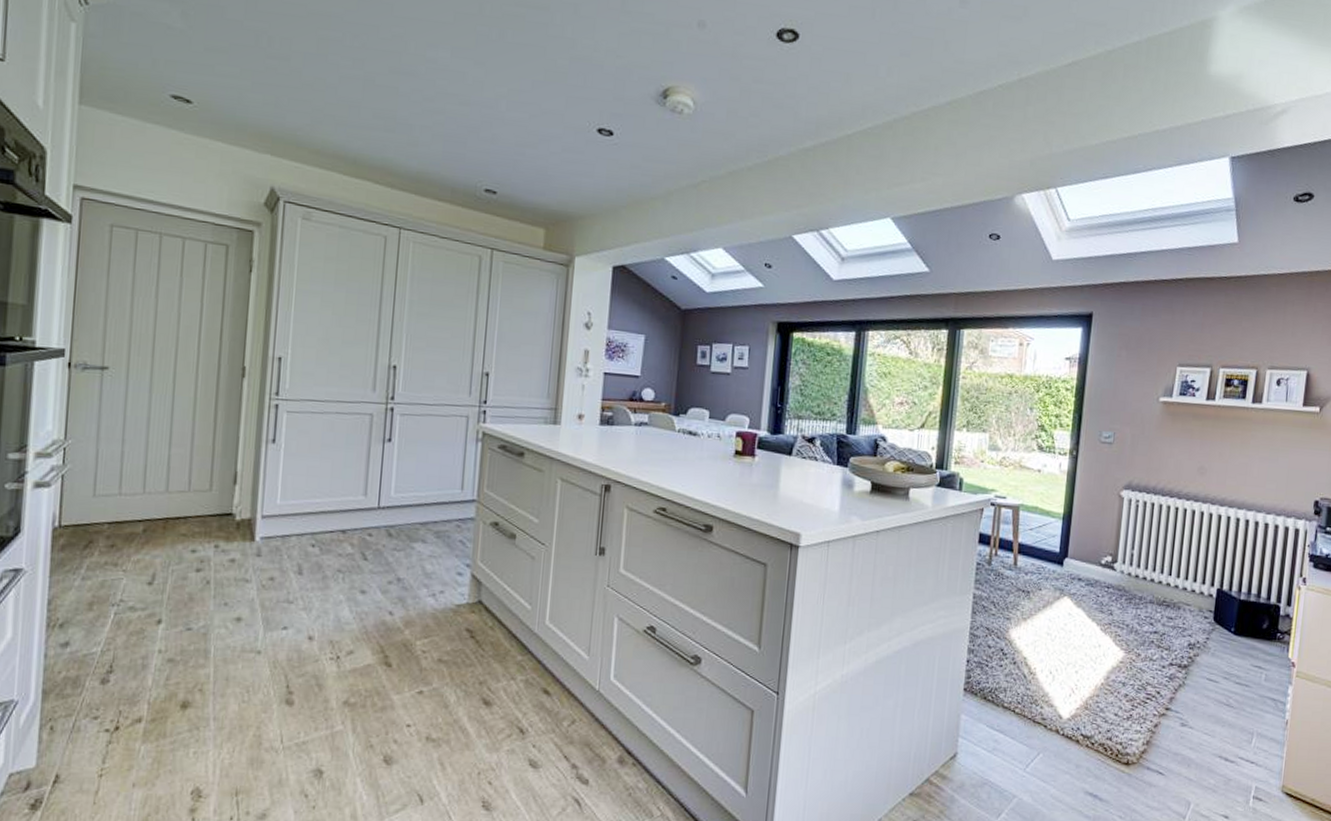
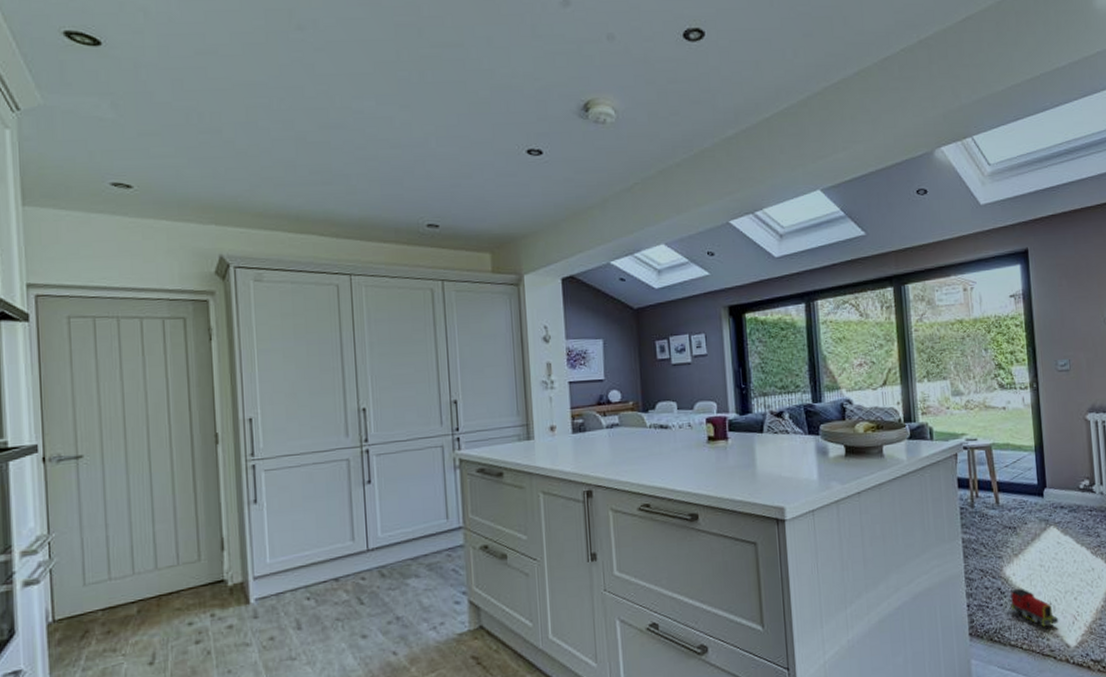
toy train: none [1010,652,1056,695] -> present [1010,587,1059,627]

